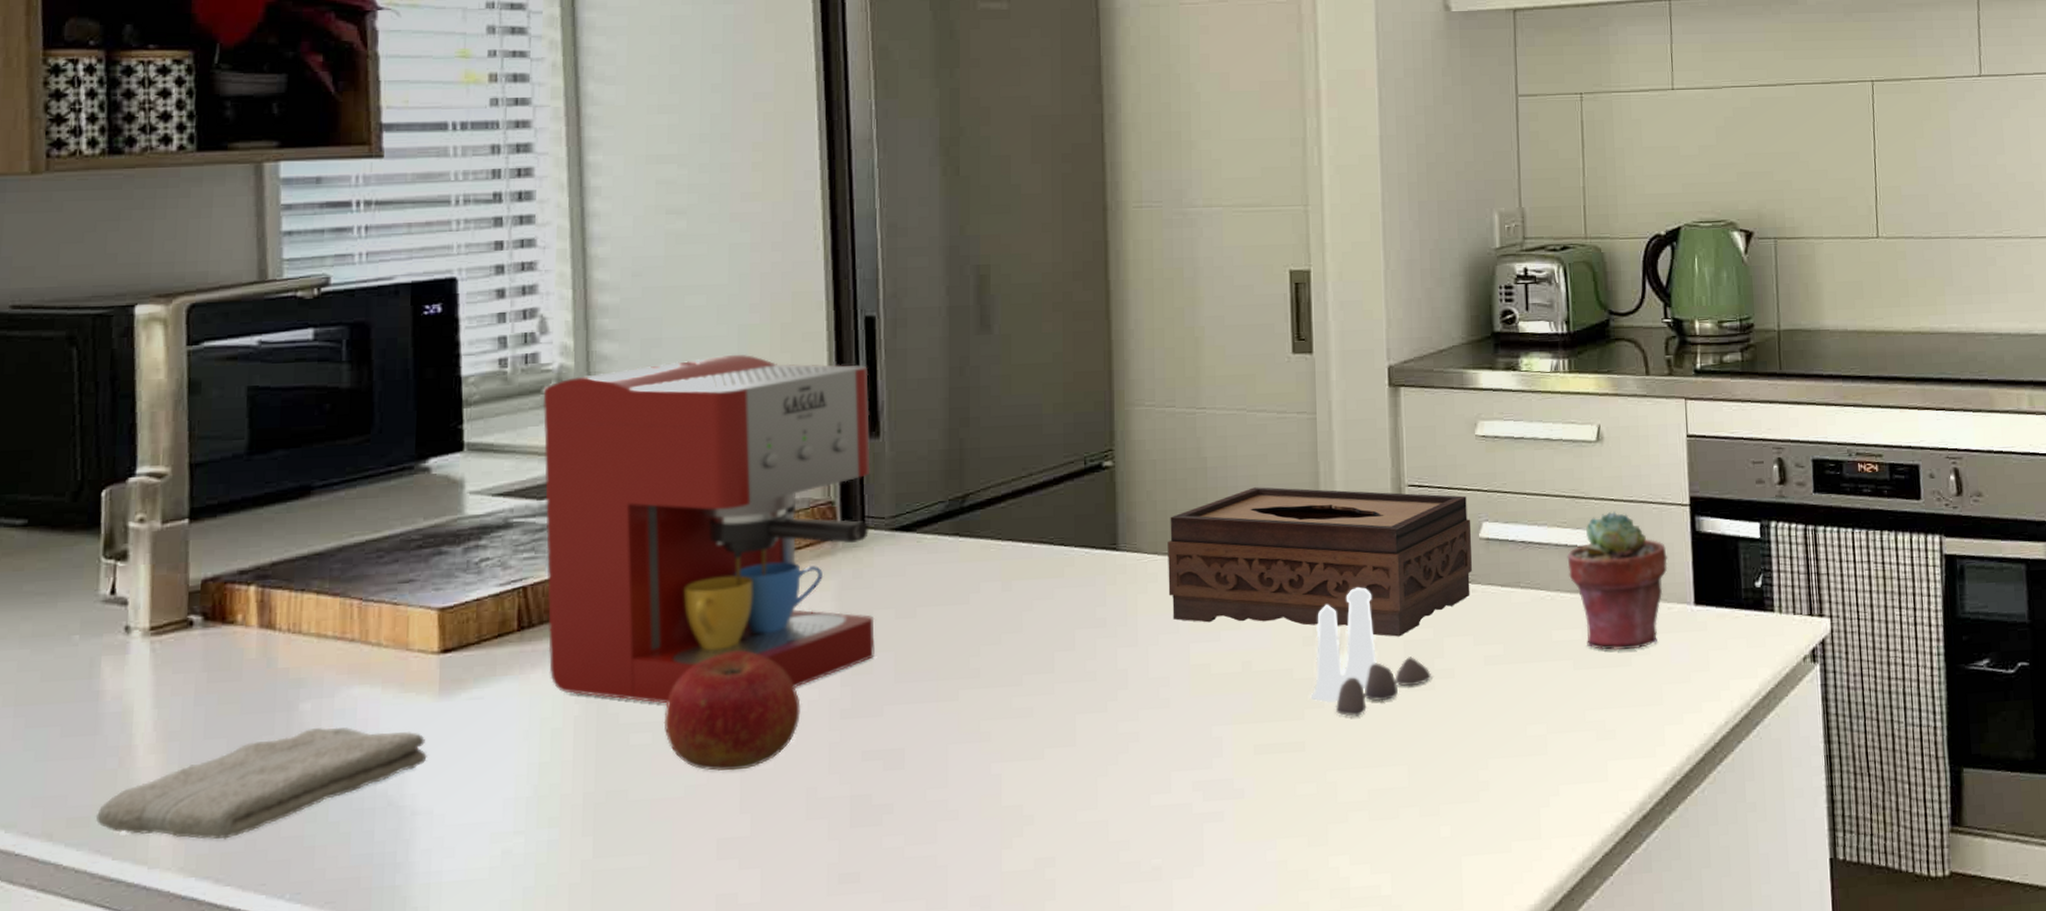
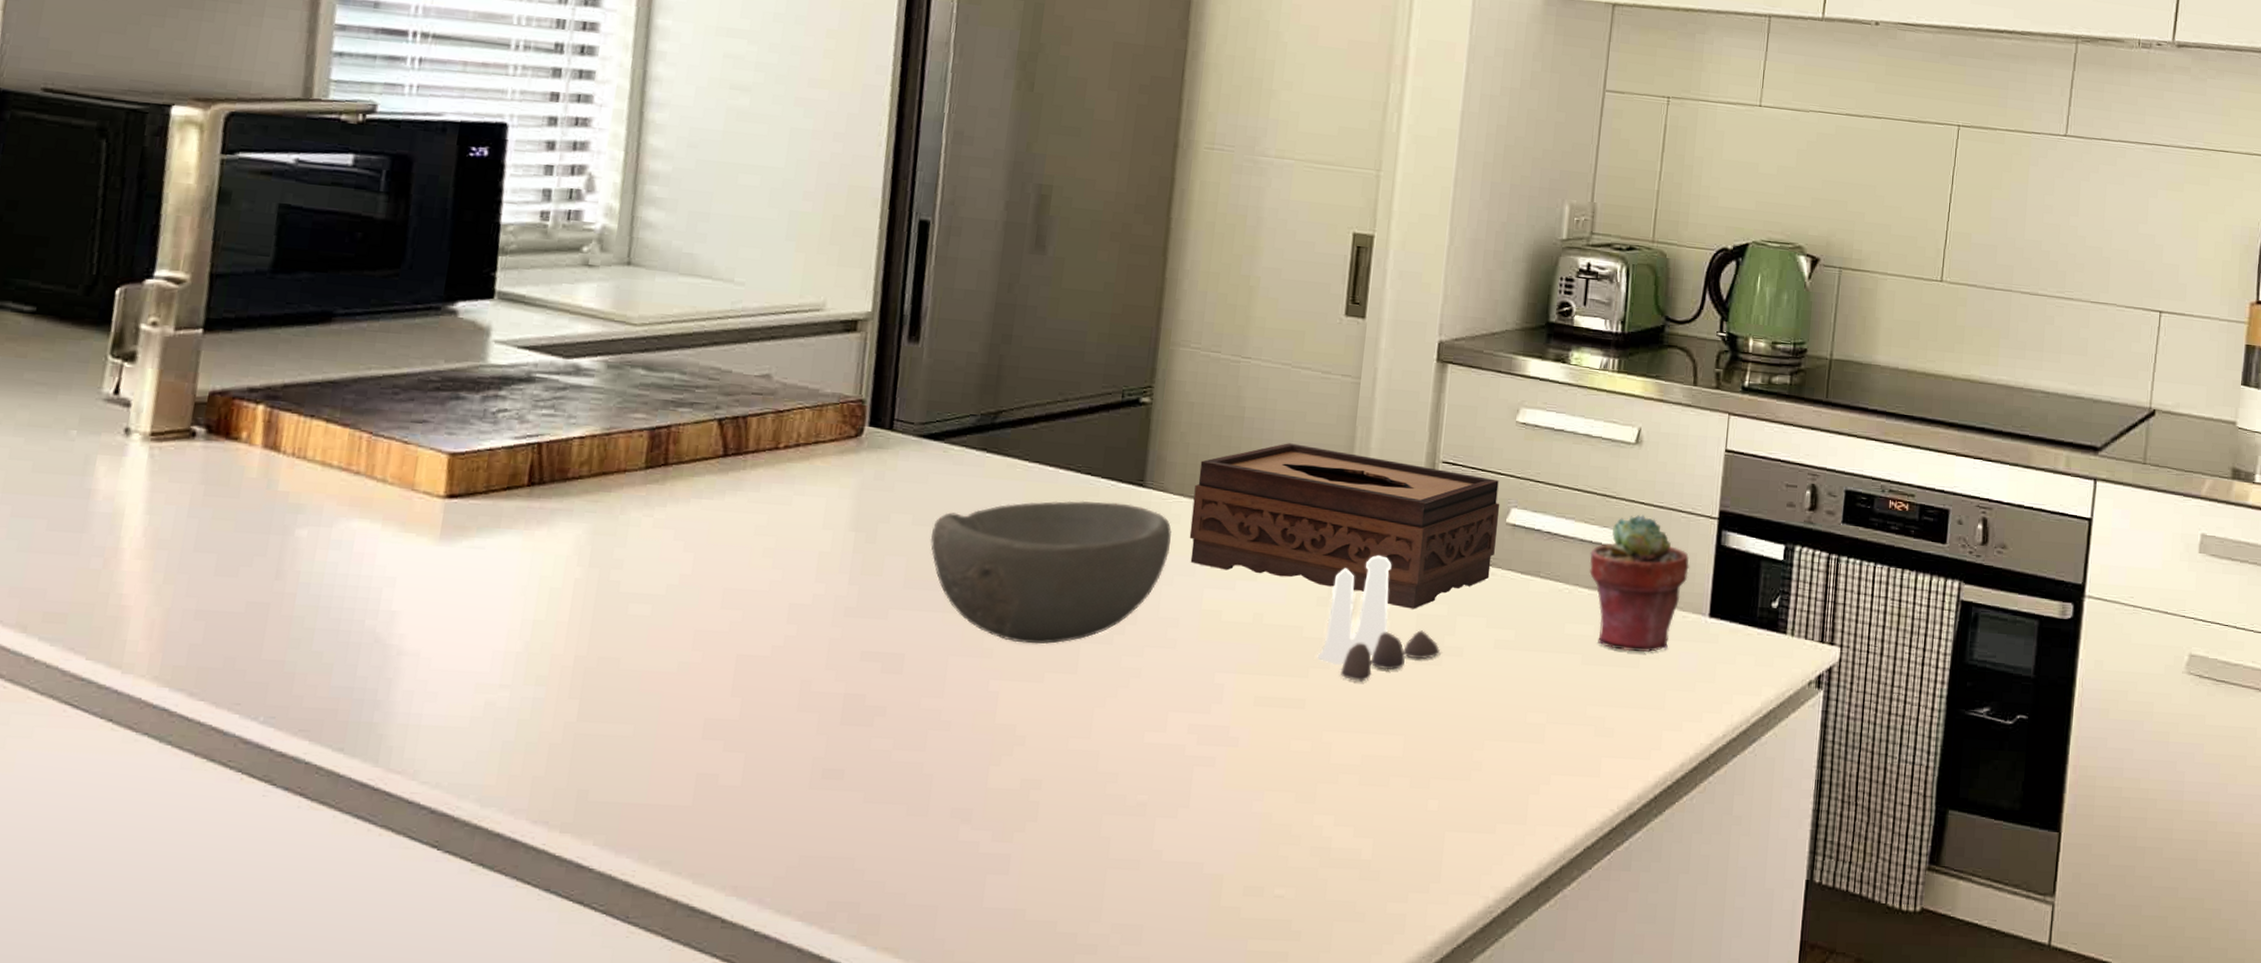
washcloth: present [95,727,427,839] -> none [73,555,420,654]
coffee maker: present [543,354,875,704] -> none [555,238,916,580]
apple: present [664,650,801,771] -> none [665,534,806,654]
bowl: none [915,569,1151,723] -> present [930,500,1172,644]

